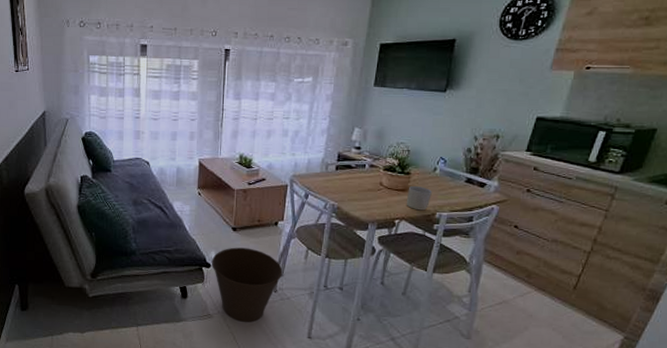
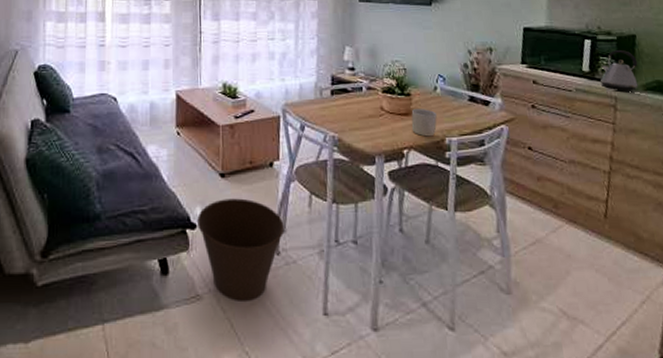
kettle: none [604,143,651,184] -> present [600,50,638,93]

